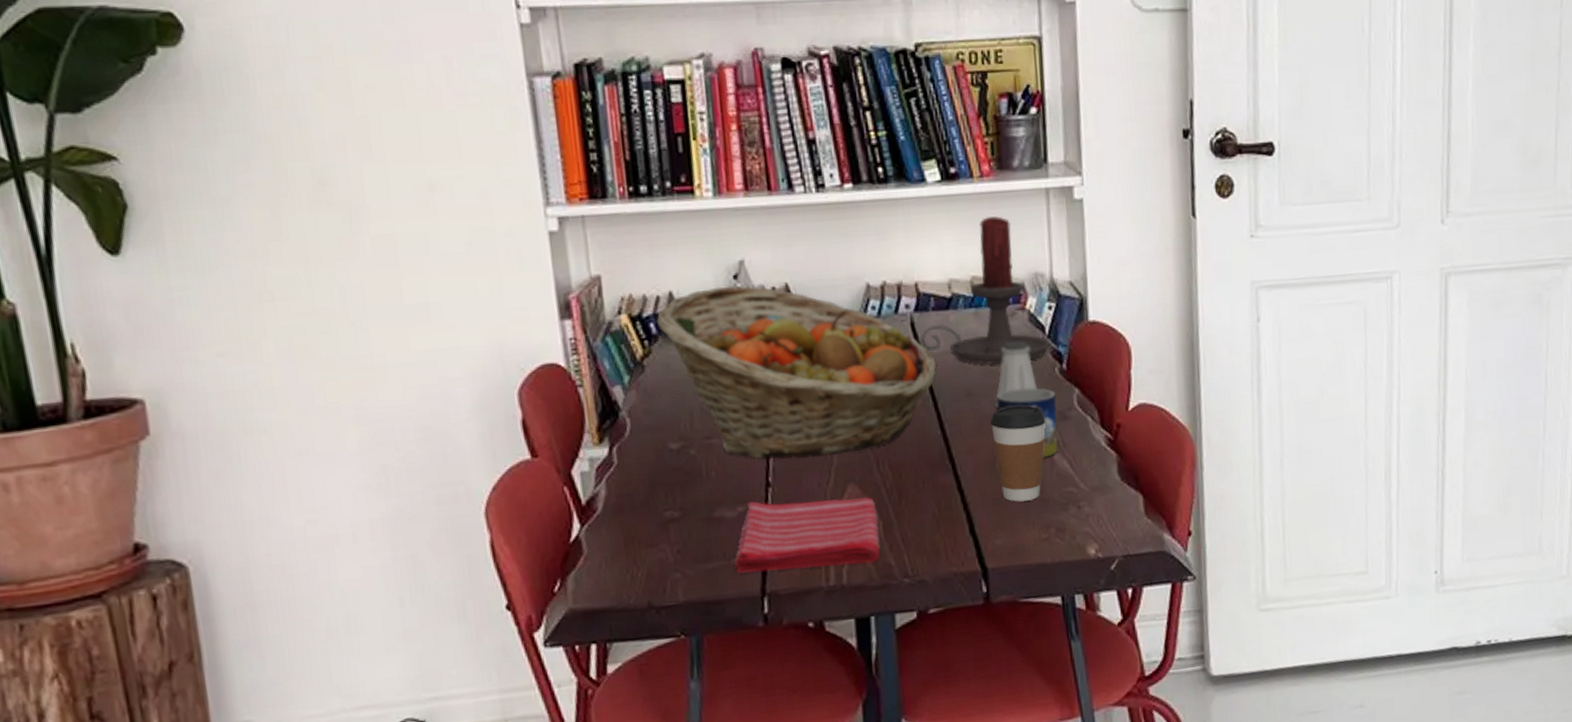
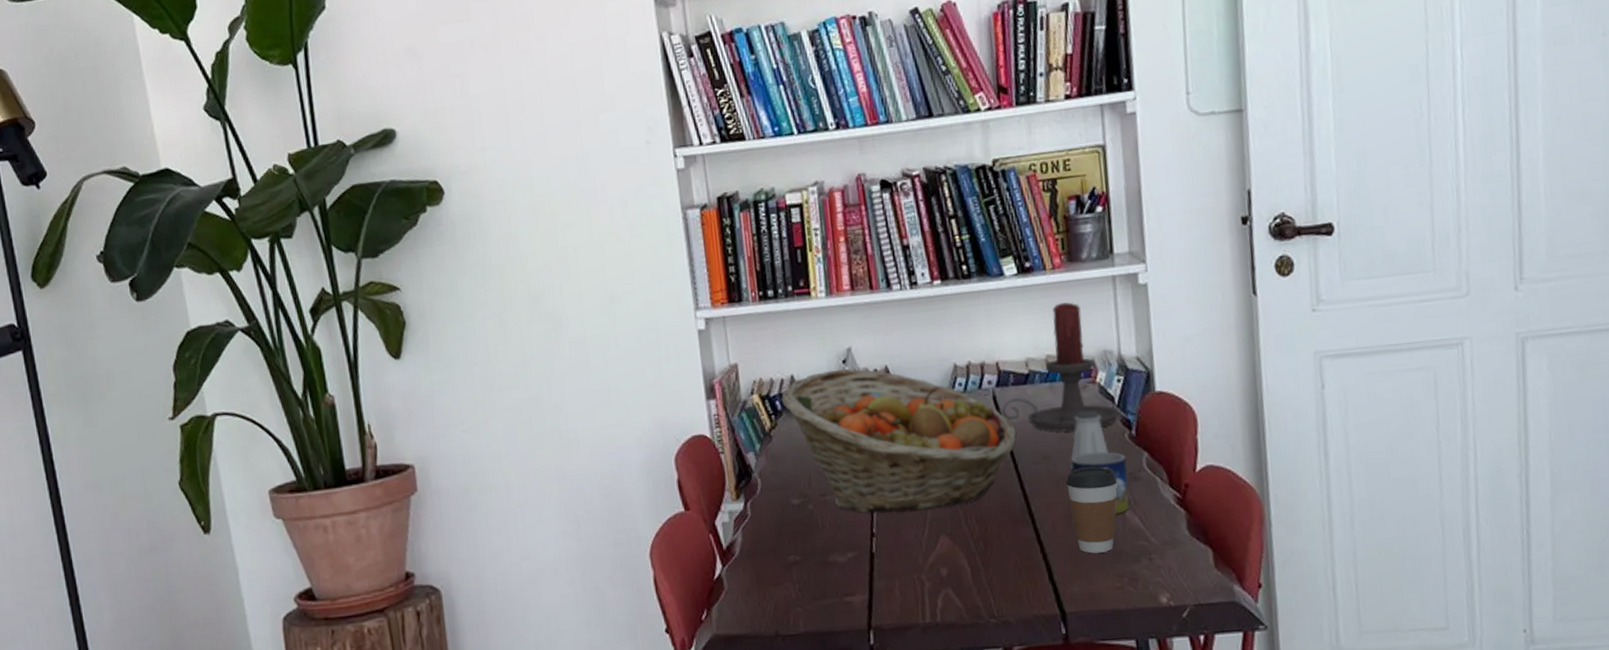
dish towel: present [734,496,881,574] -> none [845,546,970,610]

